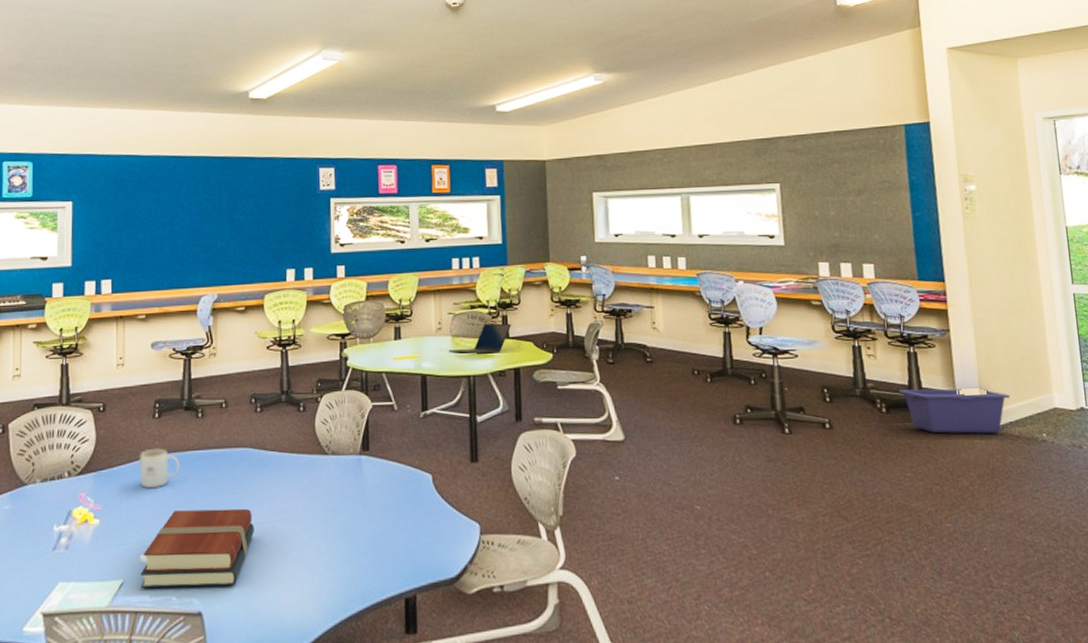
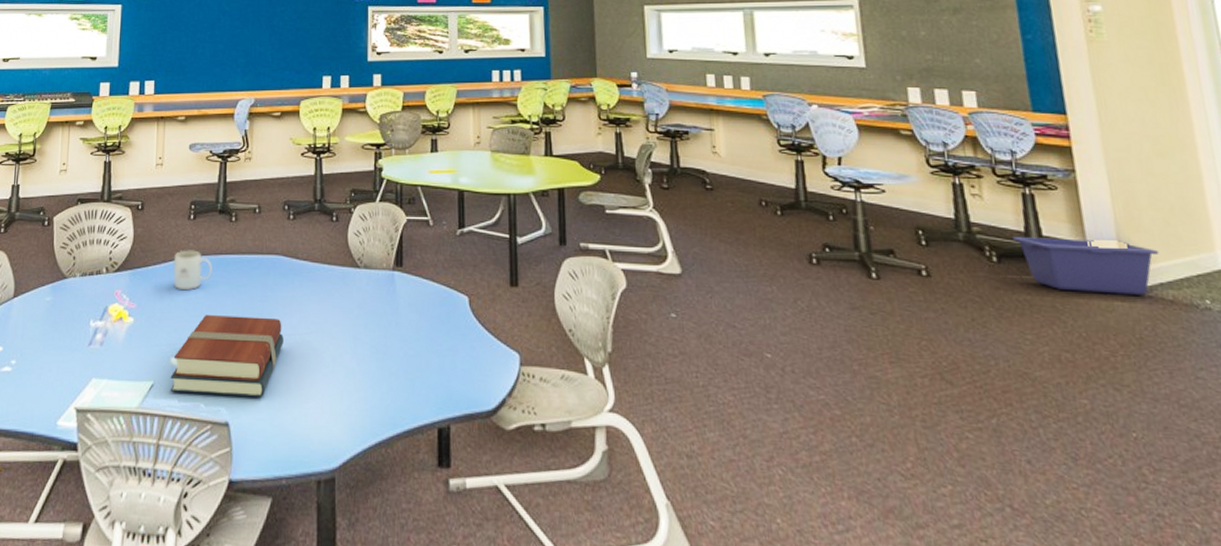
laptop: present [448,323,512,354] -> none [487,140,556,172]

